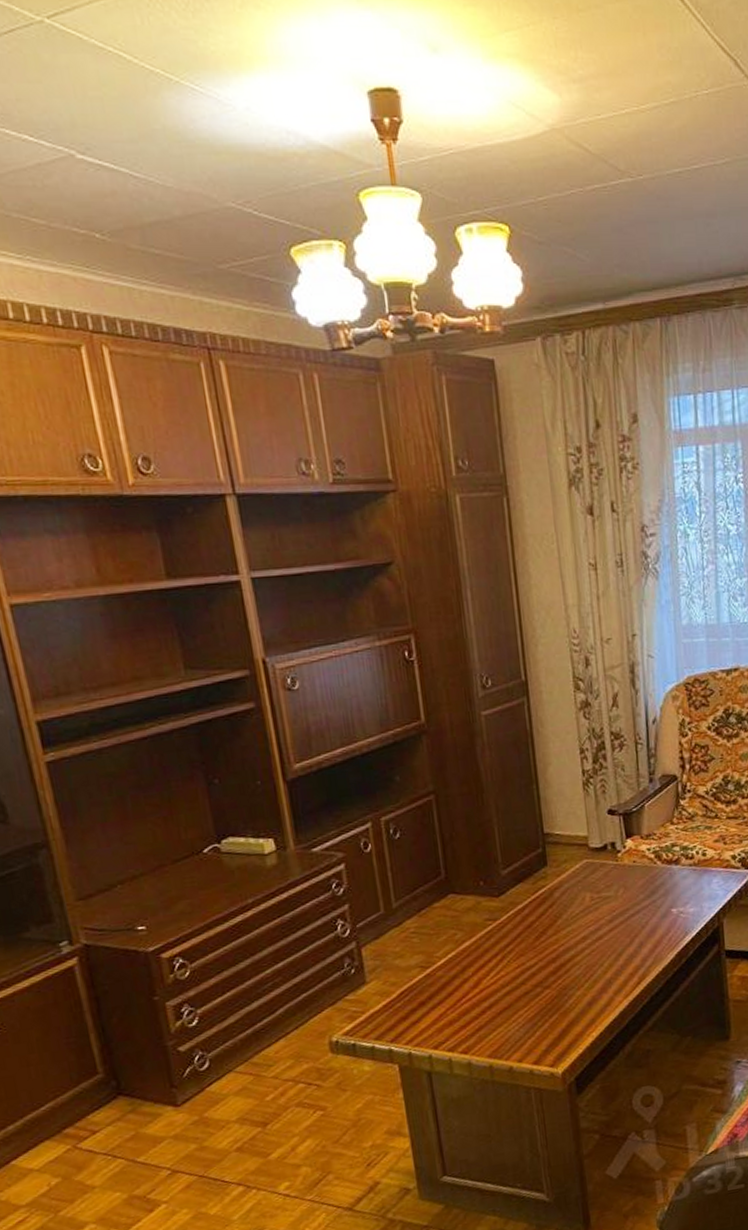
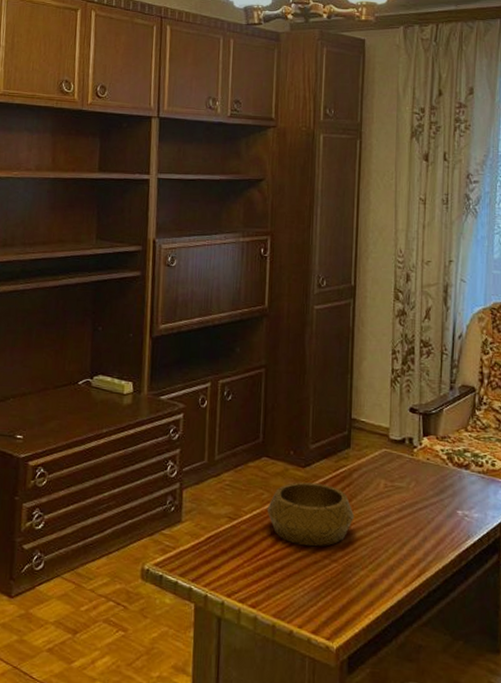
decorative bowl: none [463,910,562,980] -> present [267,482,355,547]

